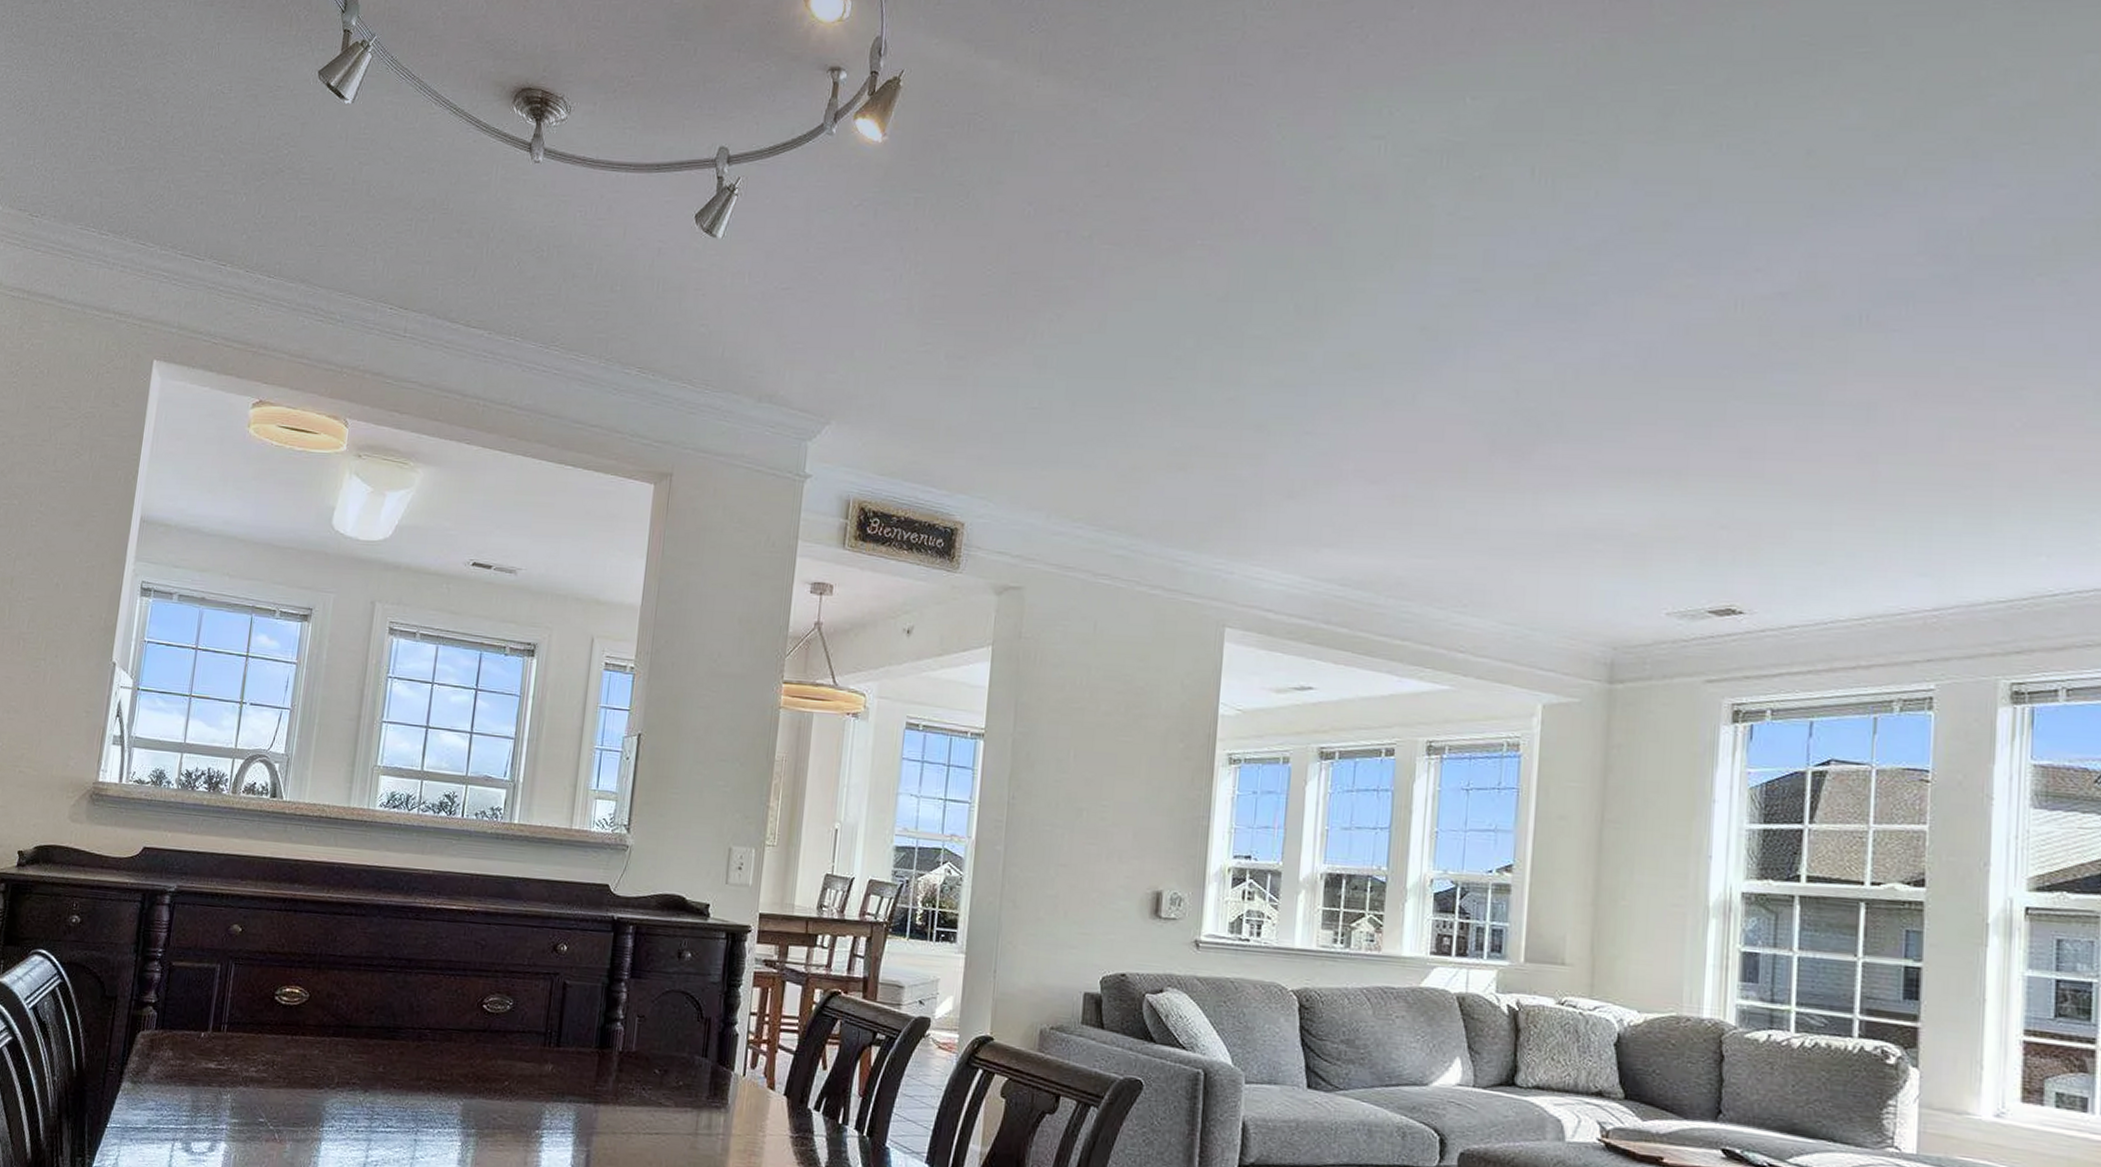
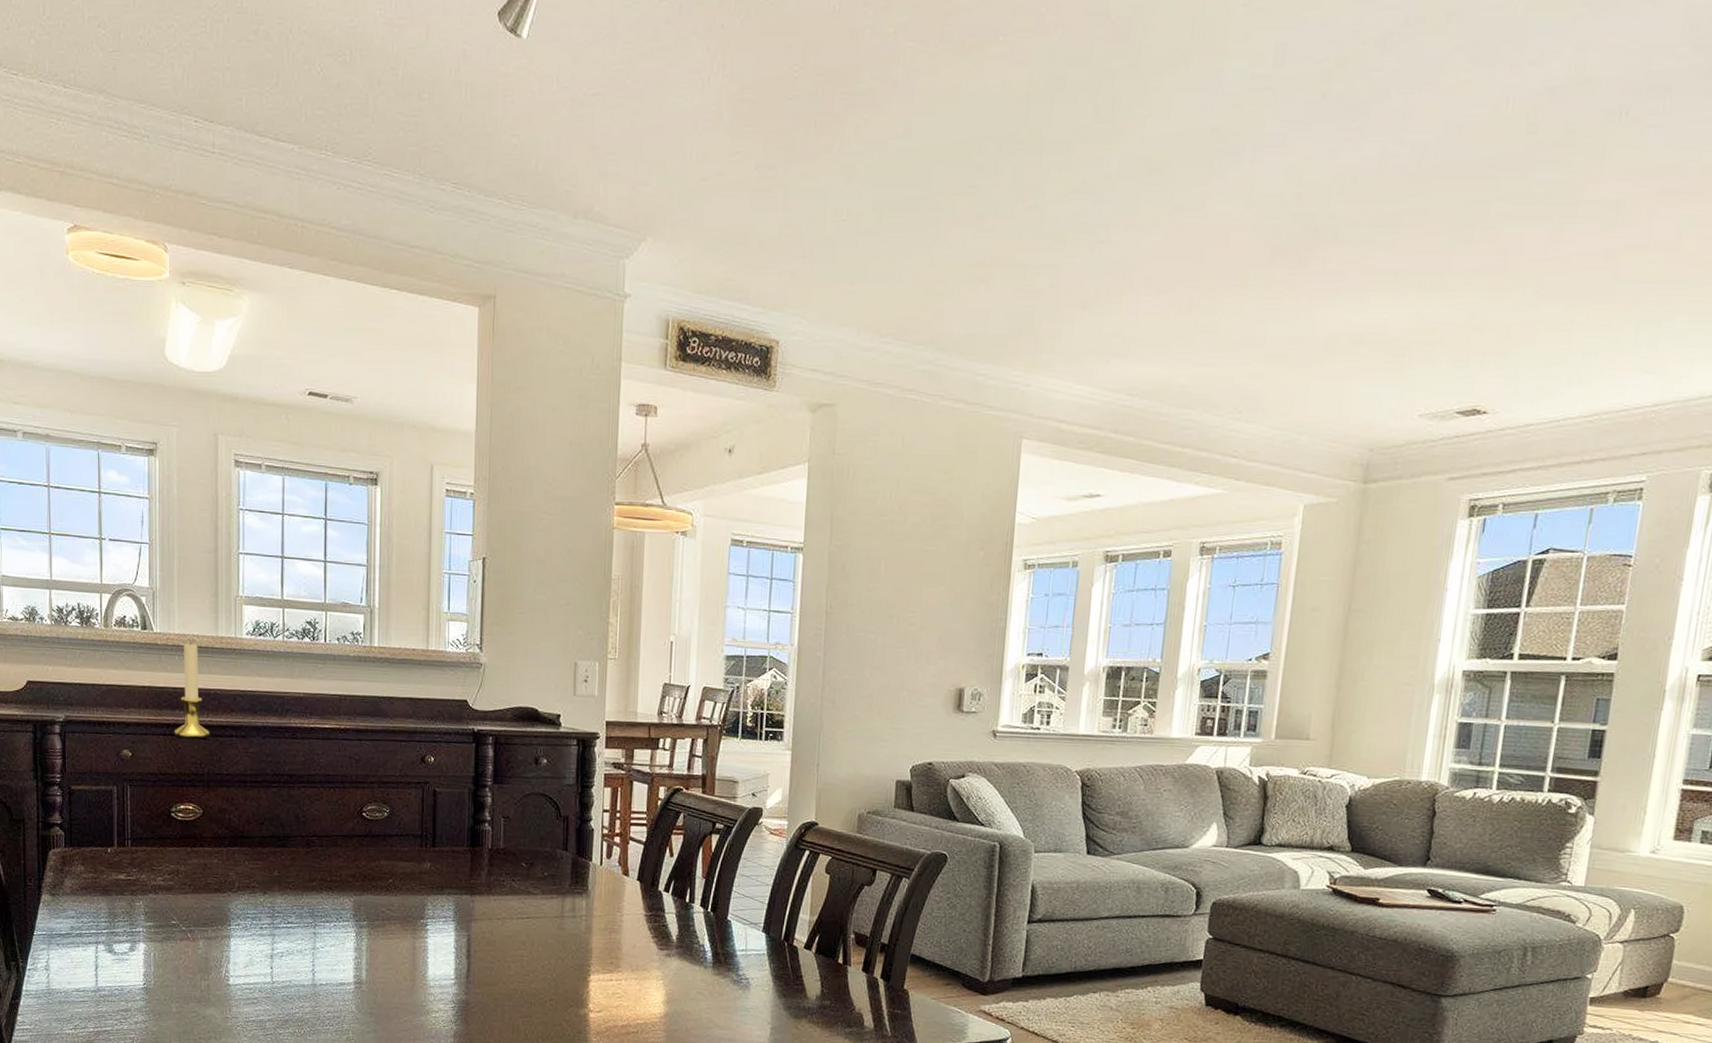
candle holder: none [289,811,329,917] -> present [174,641,210,740]

